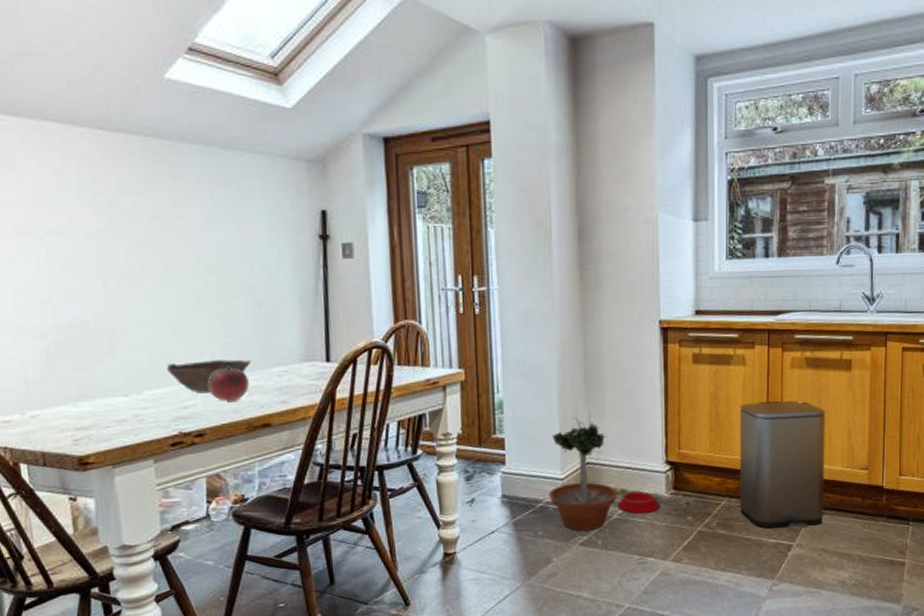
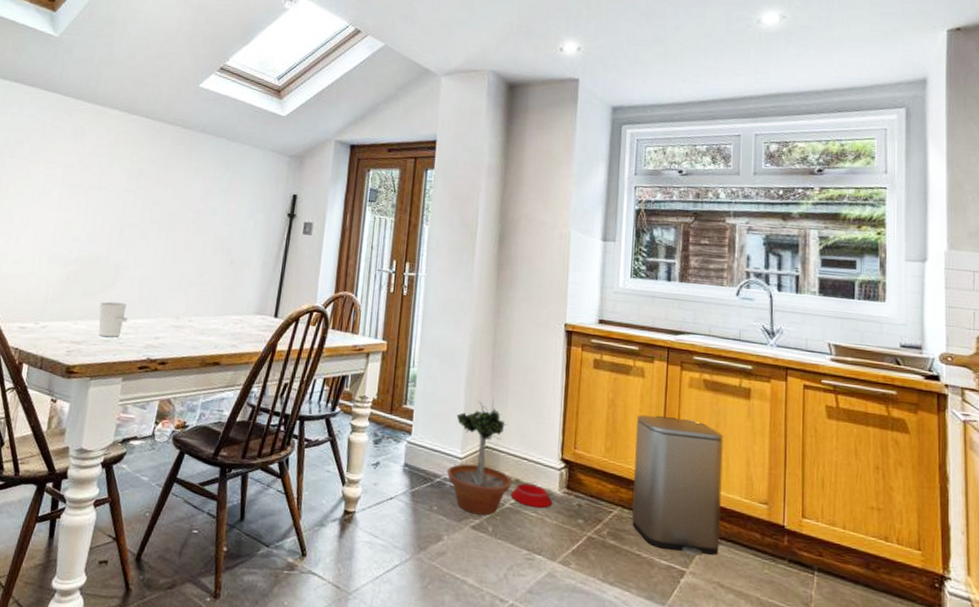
cup: none [100,373,143,417] -> present [98,301,128,338]
bowl: present [166,359,252,392] -> none [150,300,216,328]
fruit: present [208,367,249,403] -> none [178,310,210,340]

